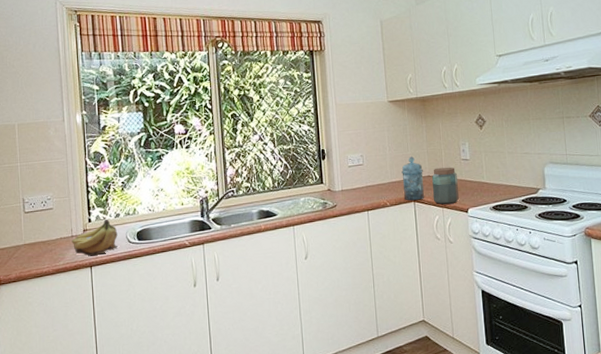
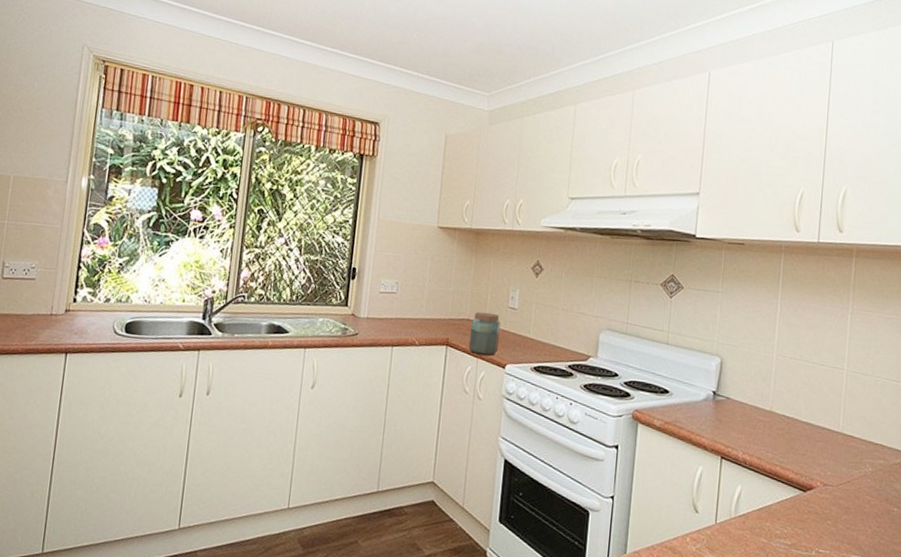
fruit: present [72,219,118,256] -> none [49,301,104,341]
canister: present [401,156,425,201] -> none [436,294,463,345]

